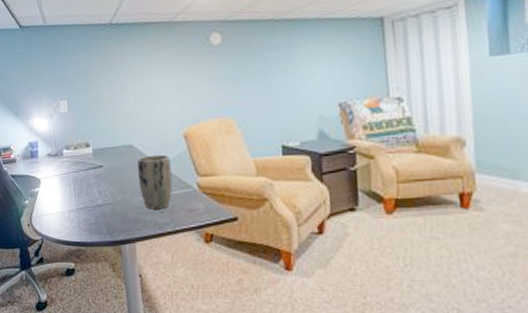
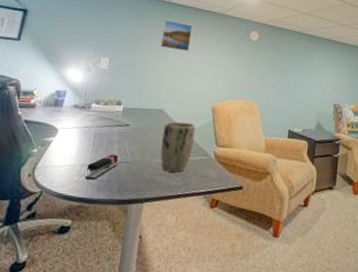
stapler: none [75,197,102,224] -> present [84,154,119,180]
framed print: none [110,44,145,78] -> present [160,19,193,51]

